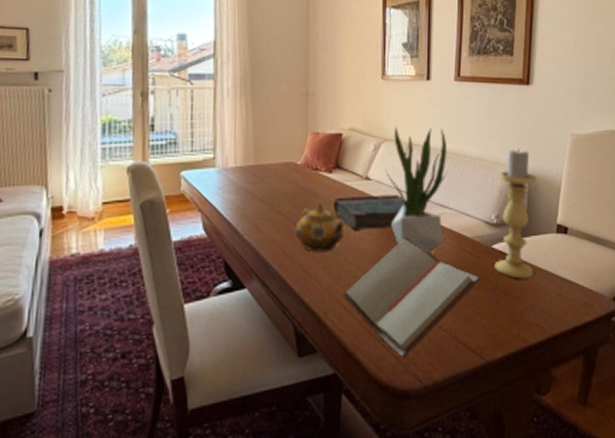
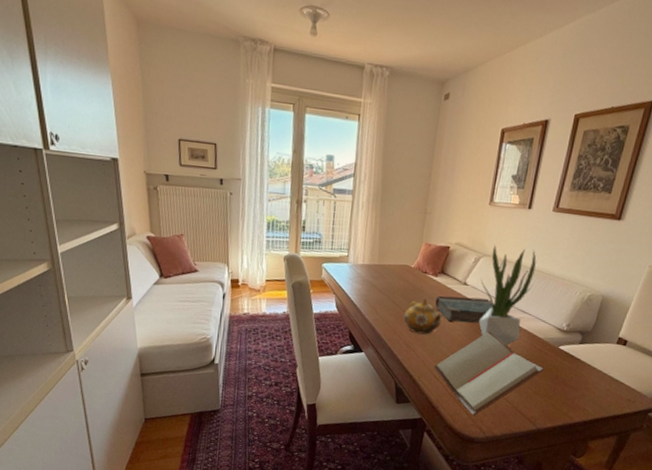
candle holder: present [494,148,536,279] -> none [557,273,609,375]

